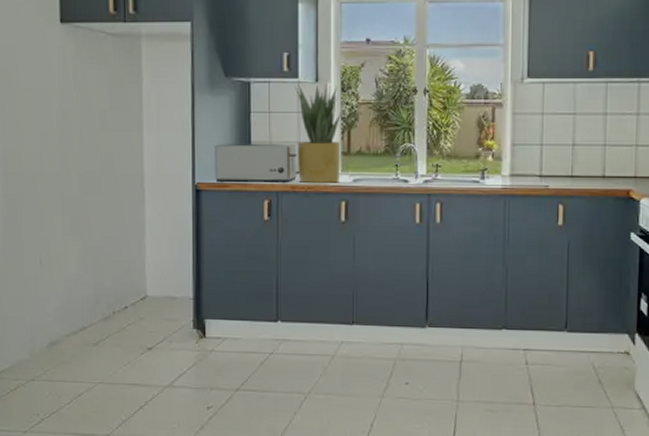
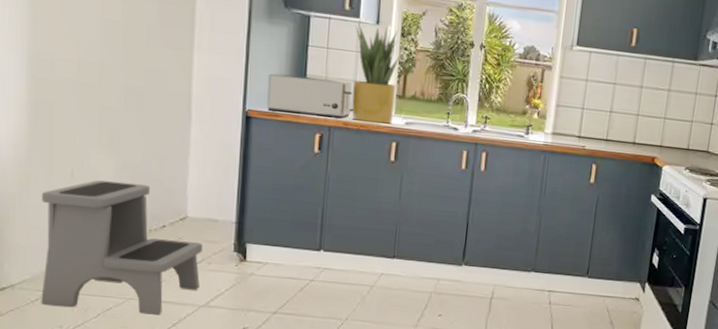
step stool: none [14,265,163,398] -> present [41,179,203,315]

